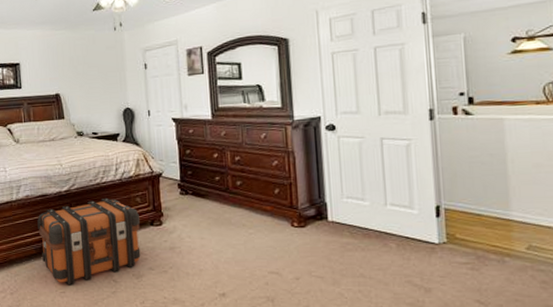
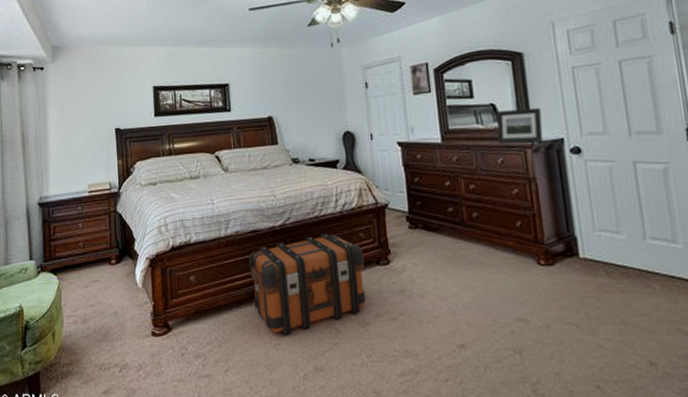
picture frame: none [261,89,303,121] -> present [496,108,543,144]

